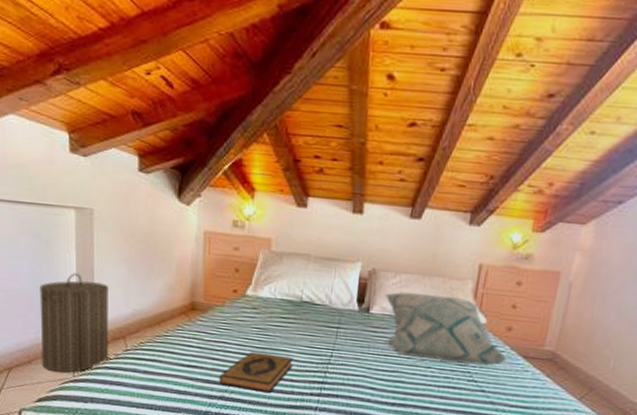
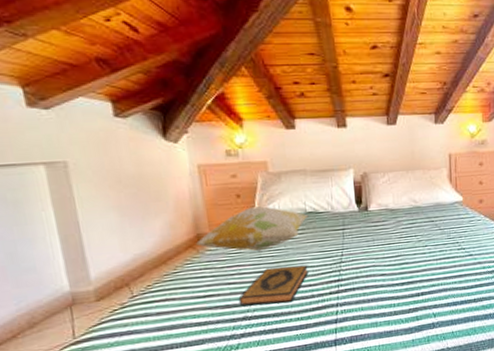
laundry hamper: present [39,273,108,373] -> none [13,230,113,340]
decorative pillow: none [188,284,304,332] -> present [195,206,309,251]
decorative pillow: present [385,292,508,366] -> none [379,184,484,240]

